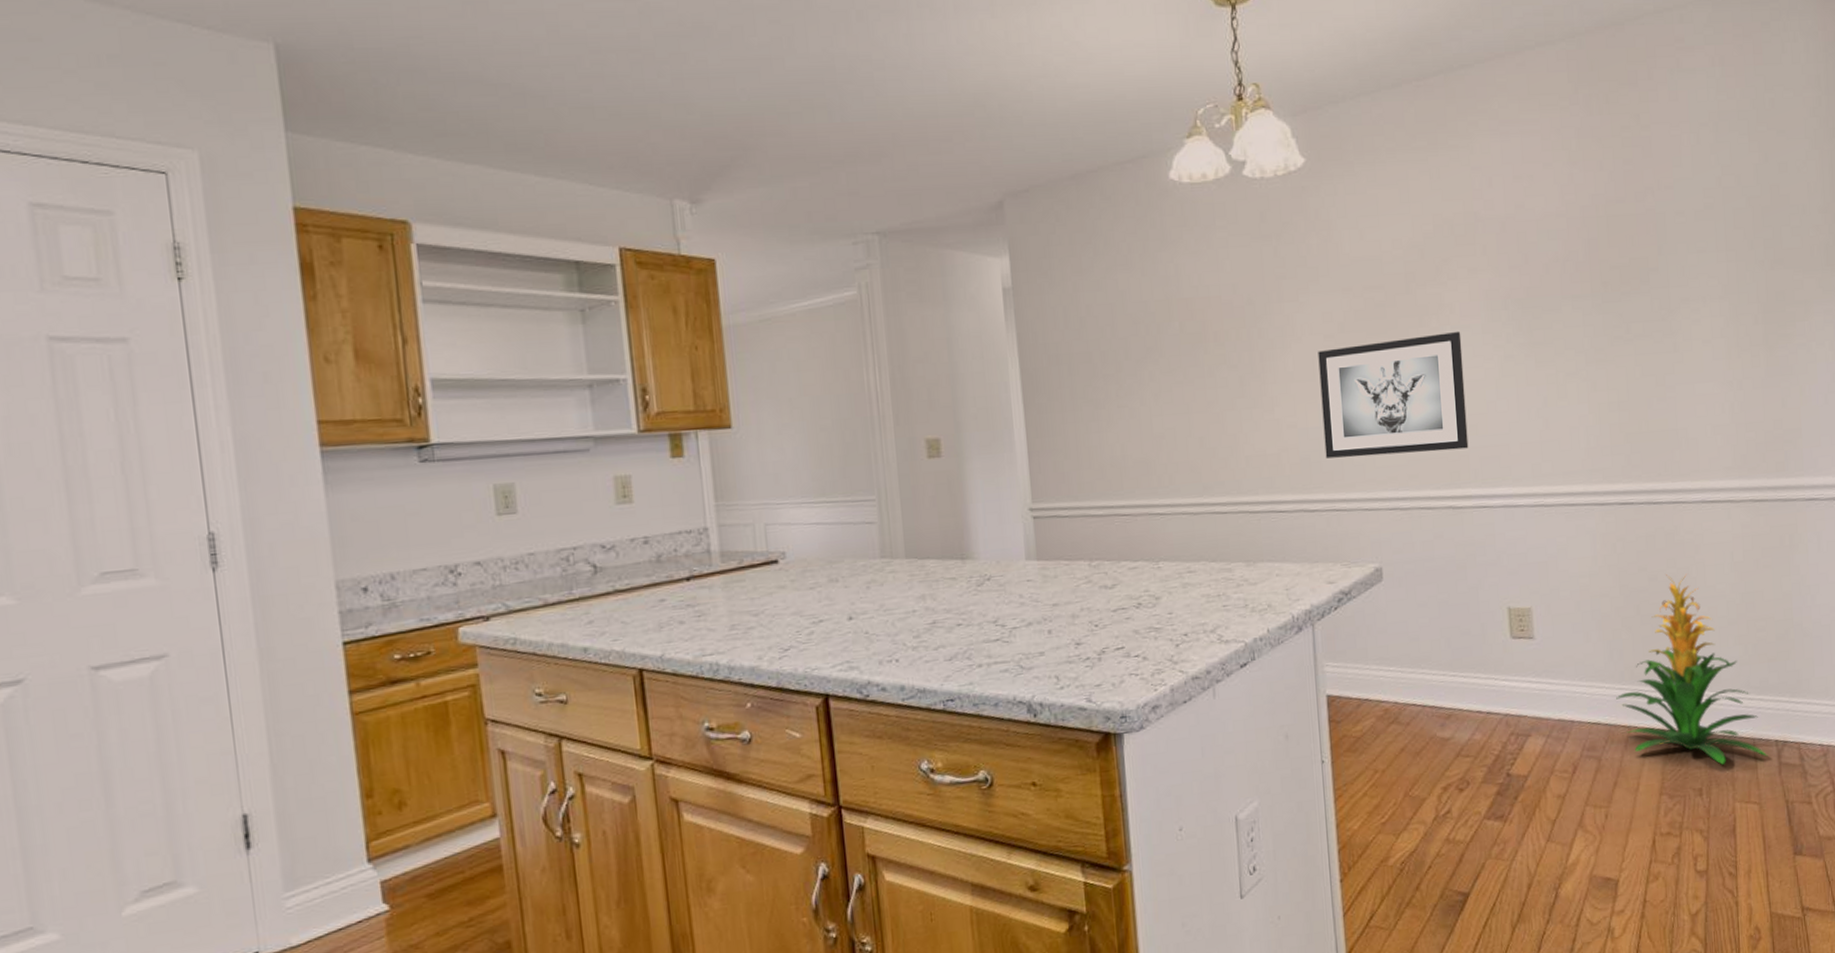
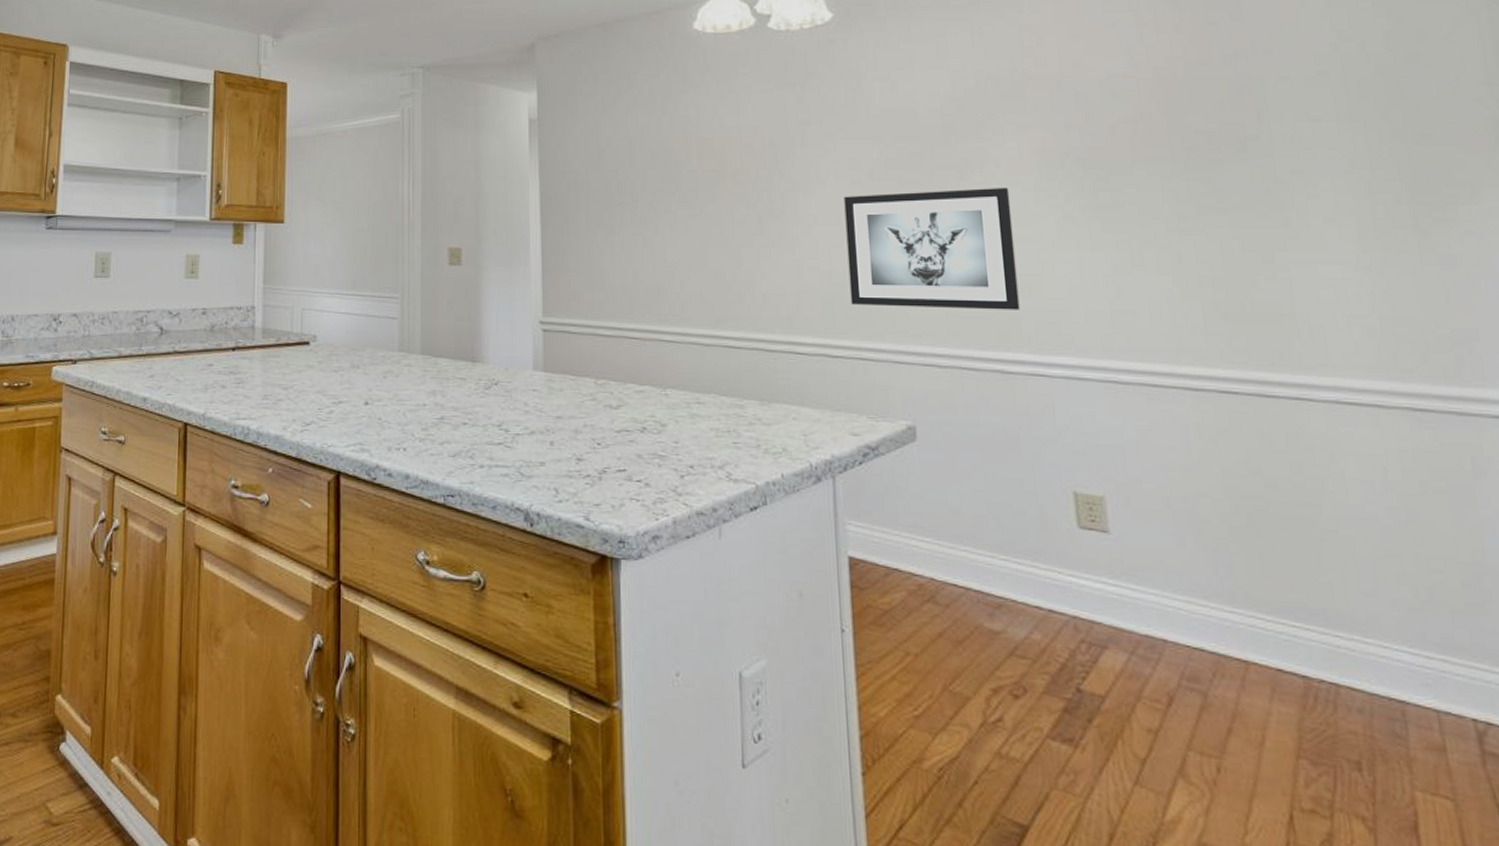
indoor plant: present [1616,574,1768,765] -> none [1225,482,1463,739]

